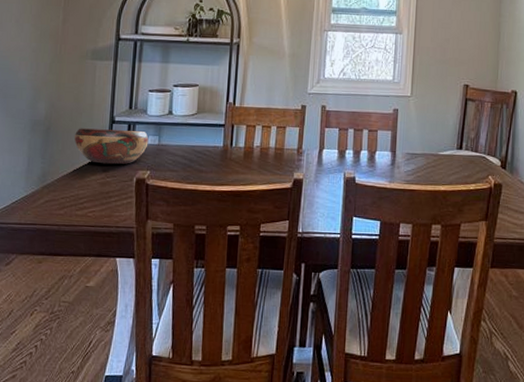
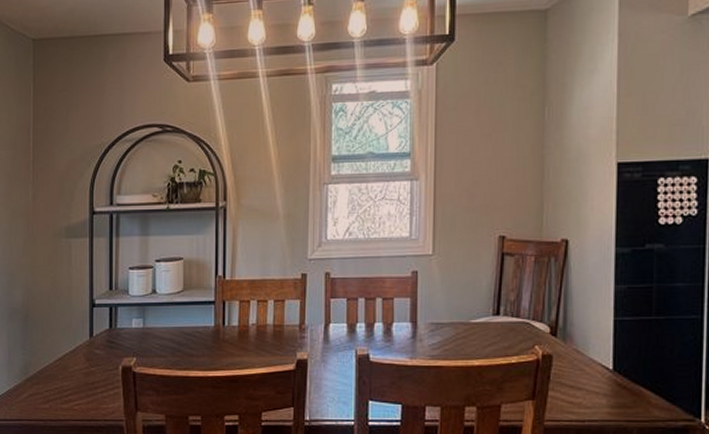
decorative bowl: present [74,128,149,165] -> none [54,313,133,352]

